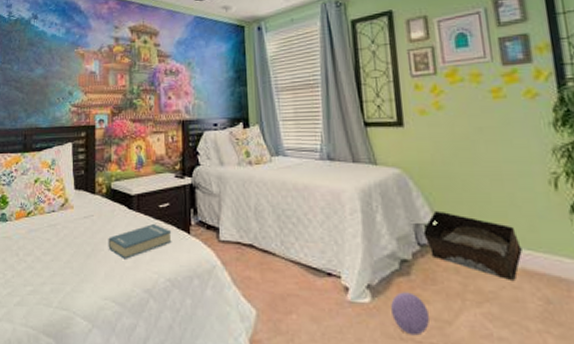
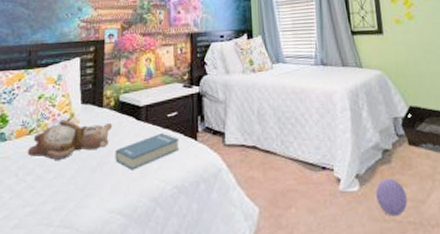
teddy bear: none [26,204,105,243] -> present [27,119,113,160]

